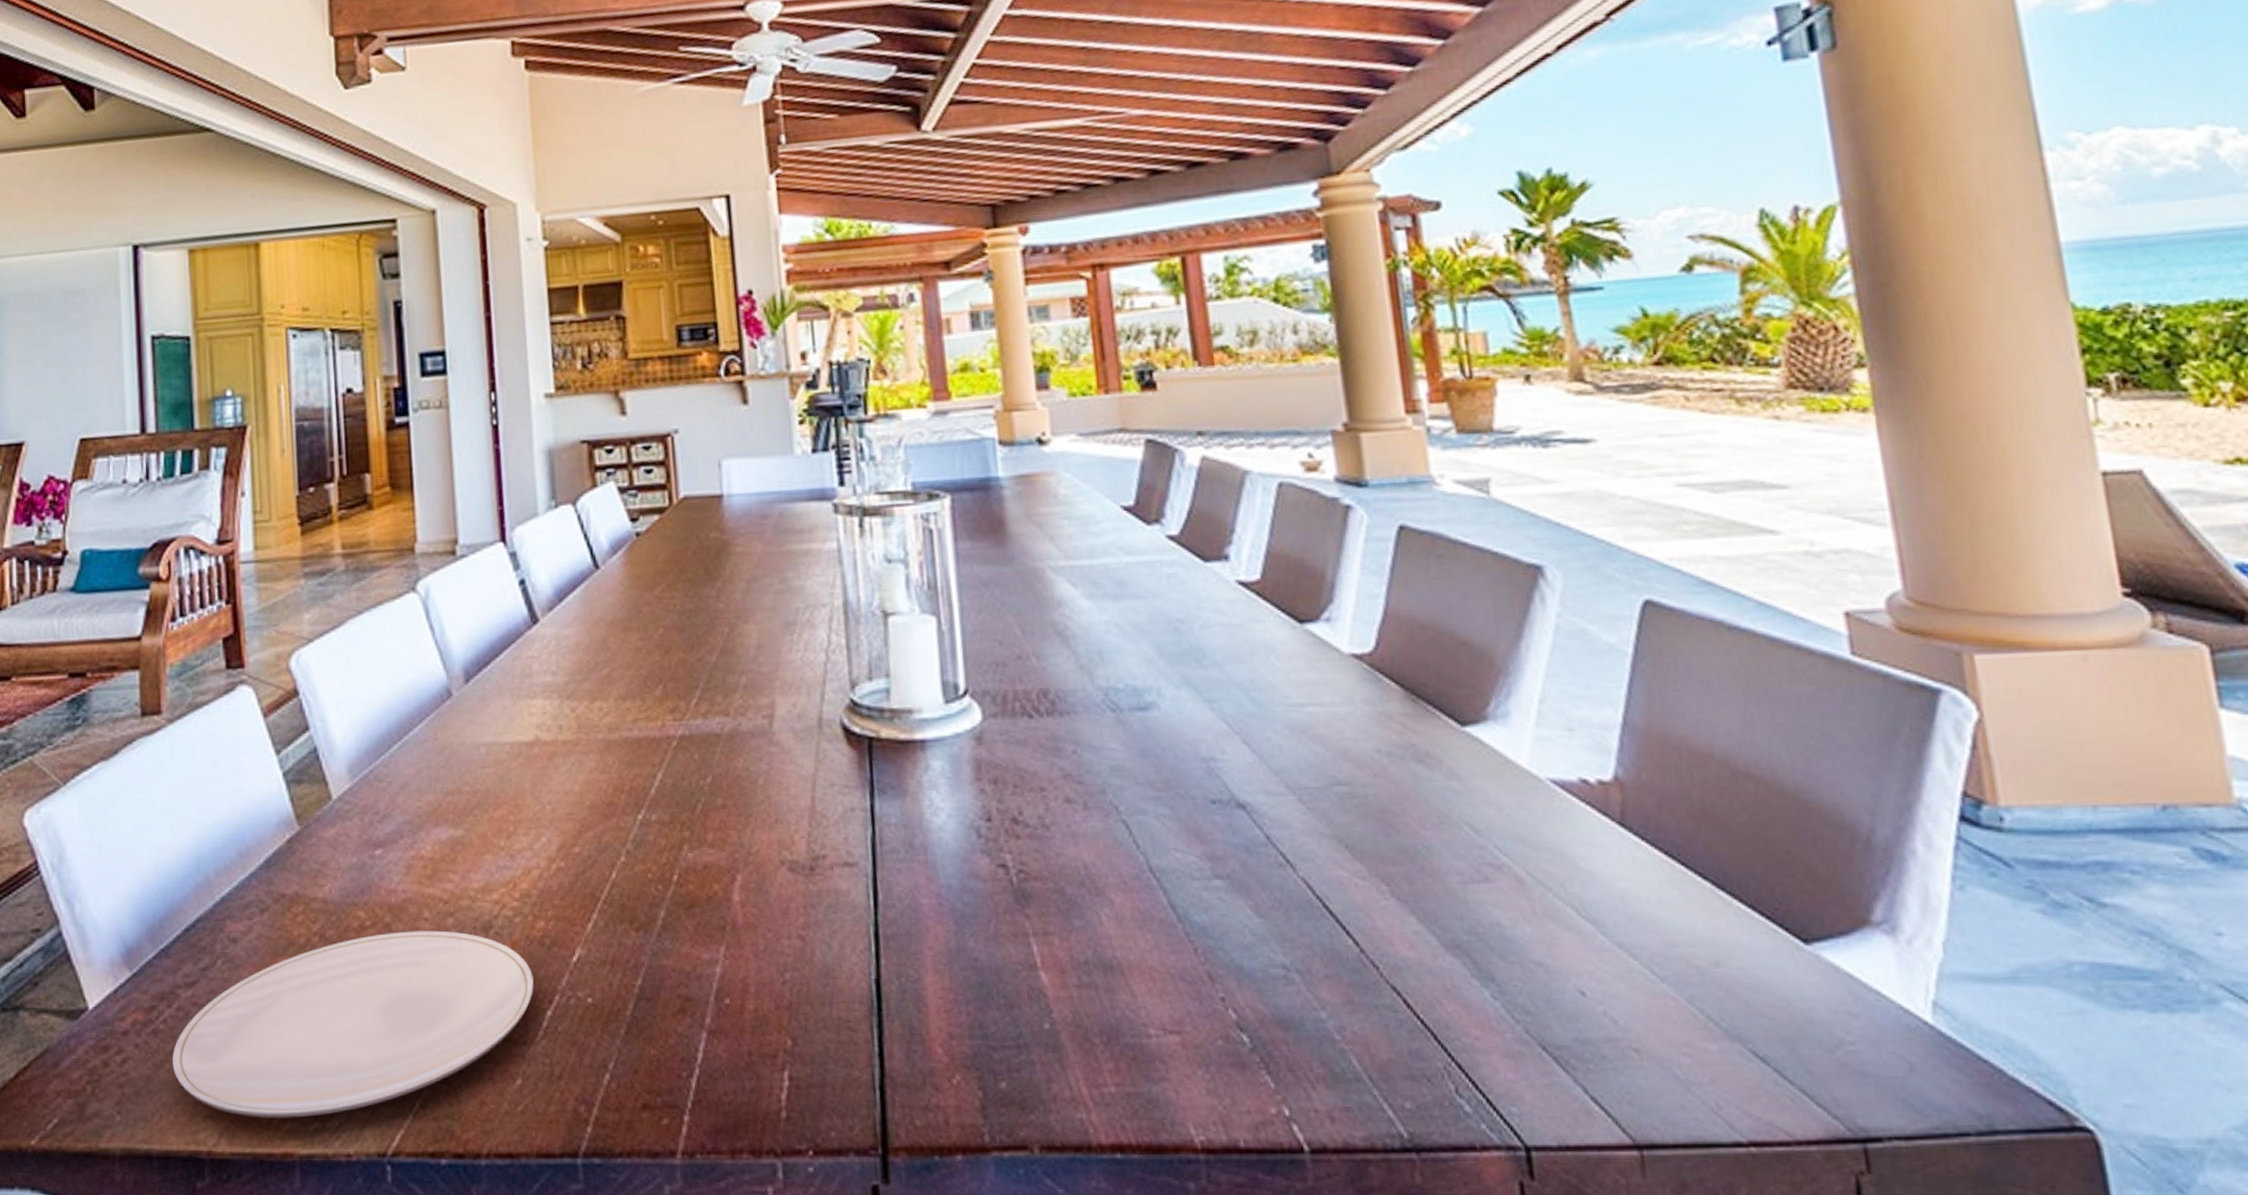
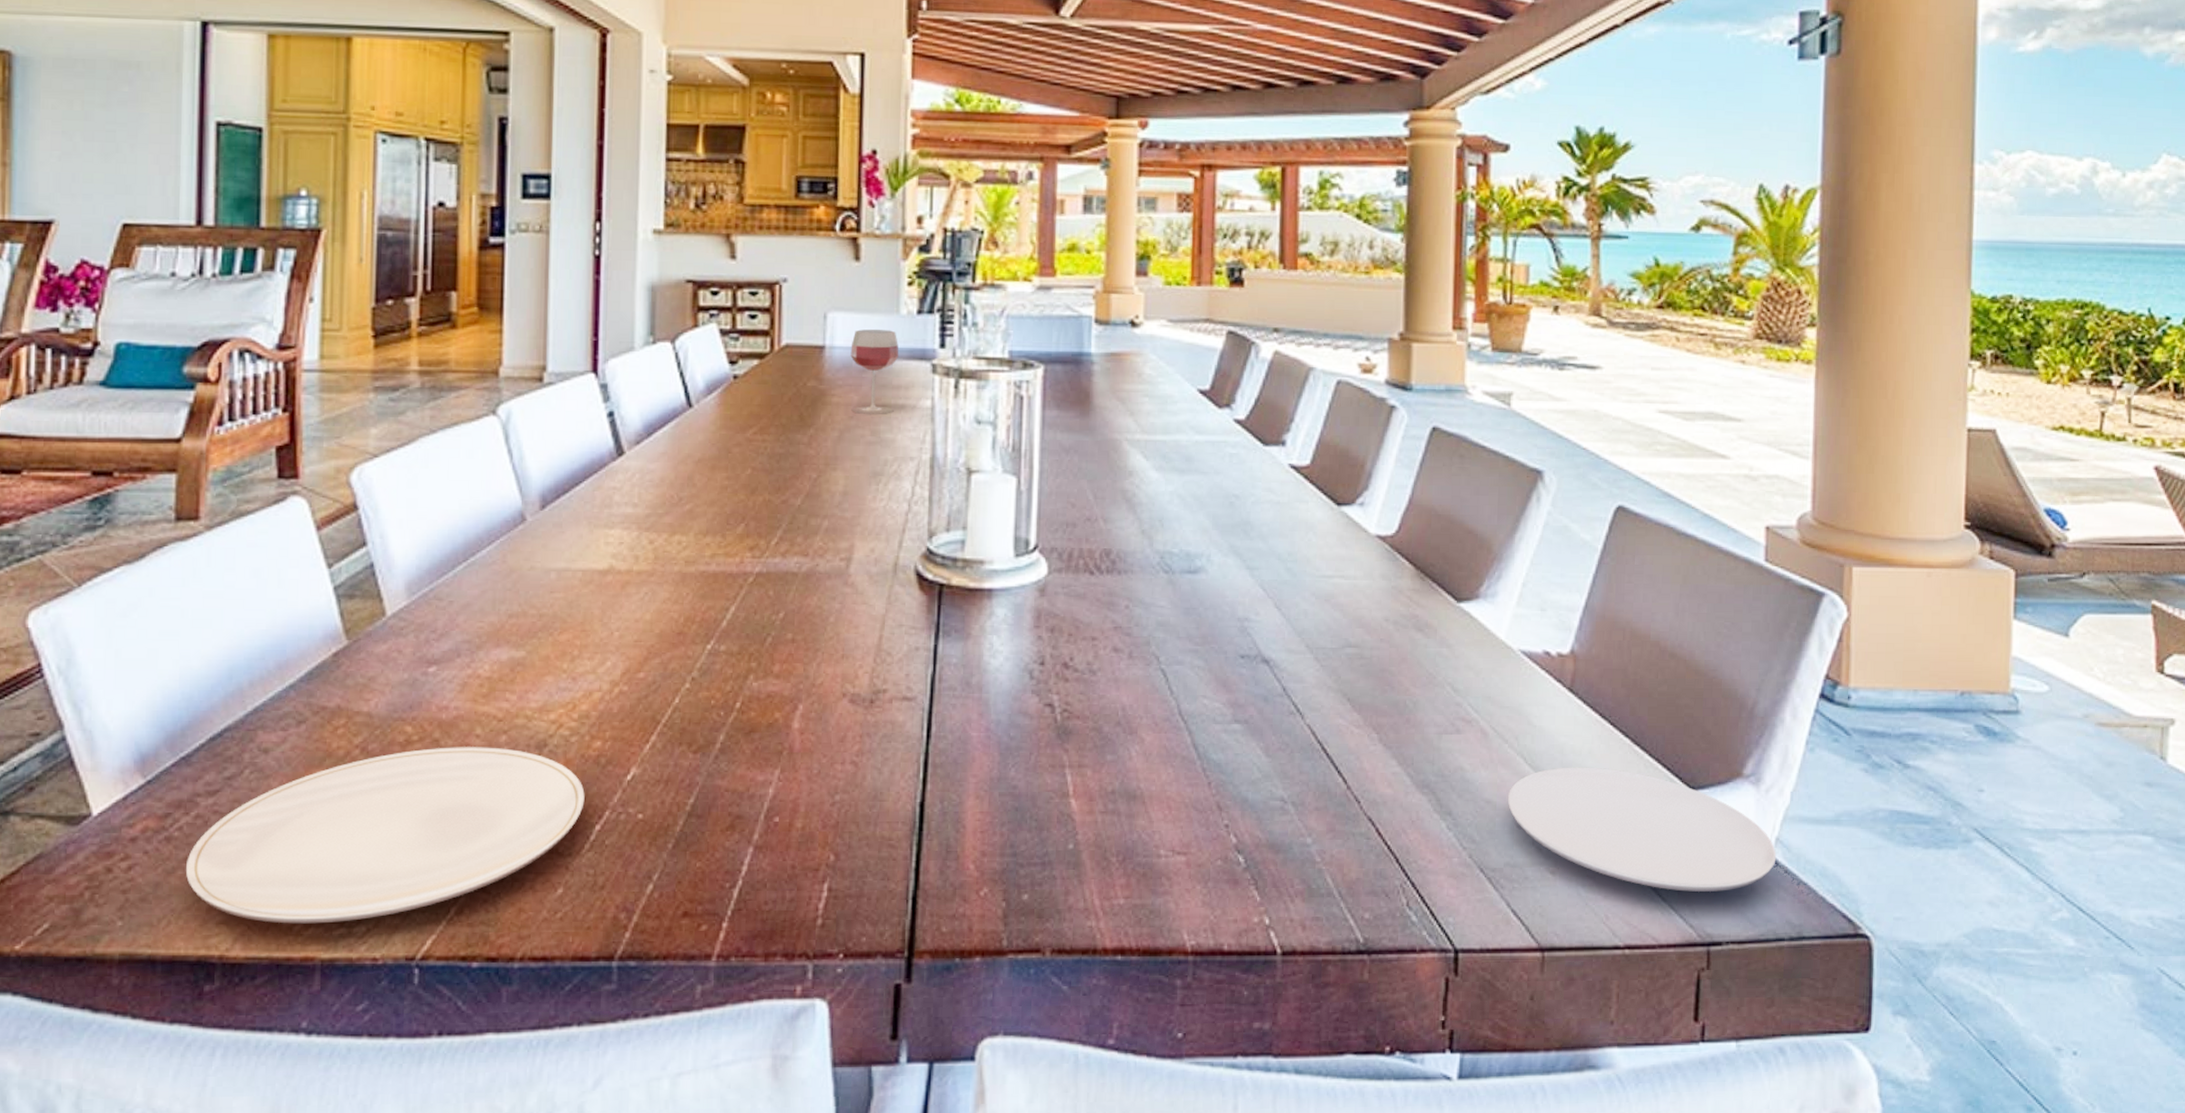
wineglass: none [748,472,800,563] -> present [850,329,899,415]
plate: none [1562,918,1939,1073] -> present [1507,767,1777,892]

